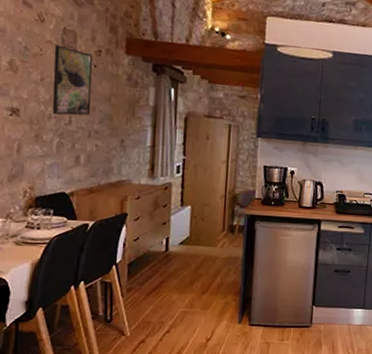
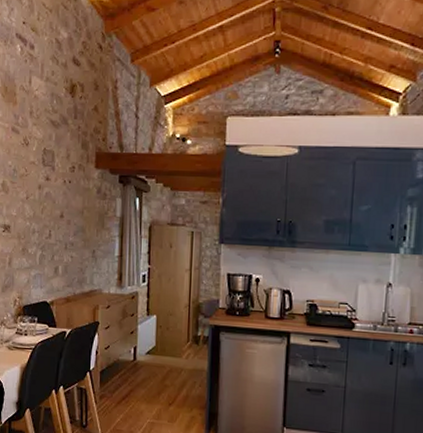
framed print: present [52,44,94,116] -> none [35,165,68,229]

